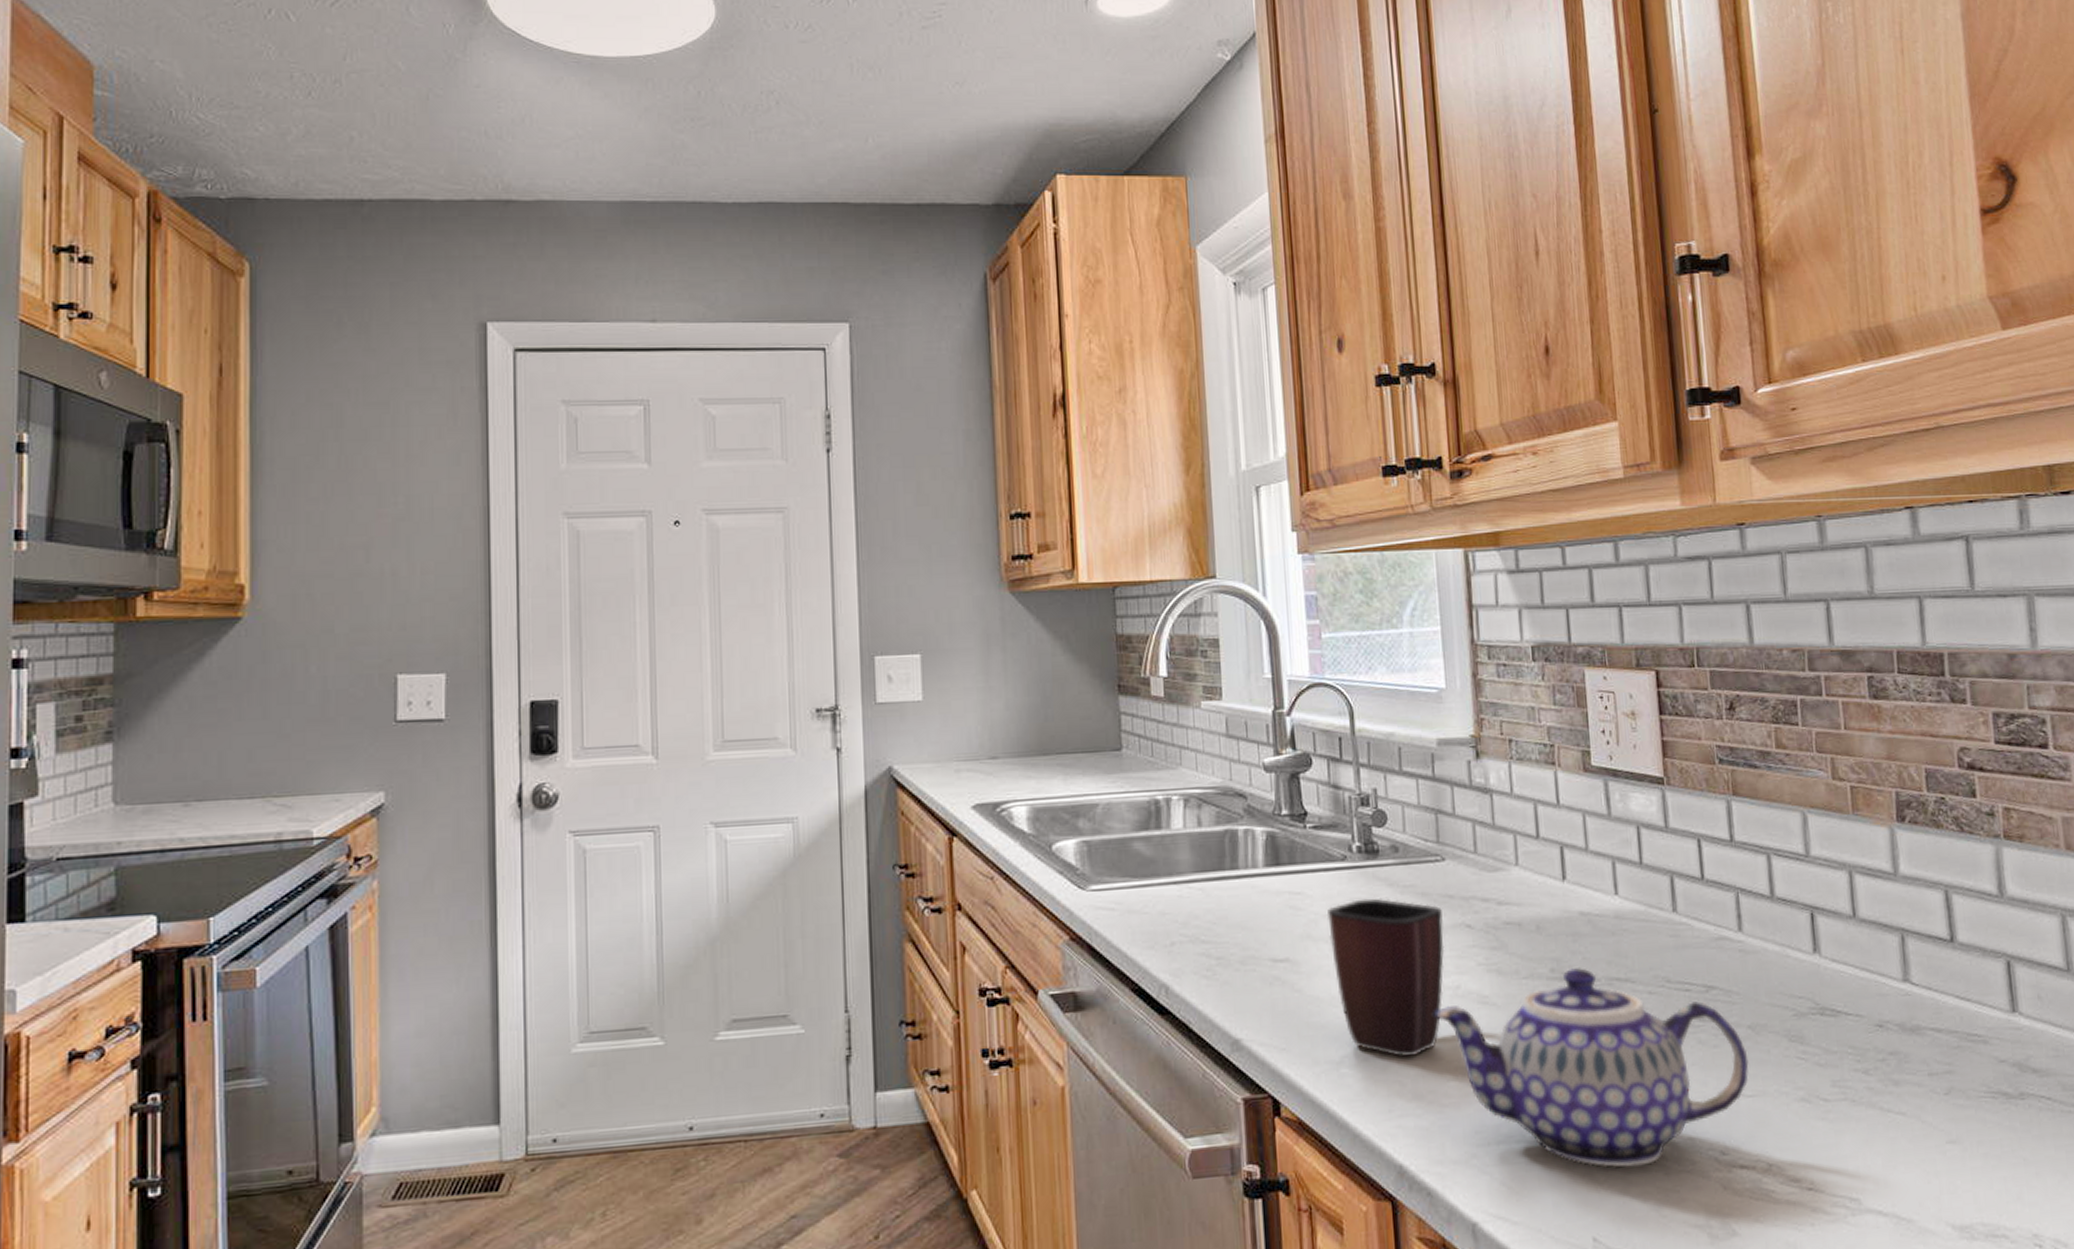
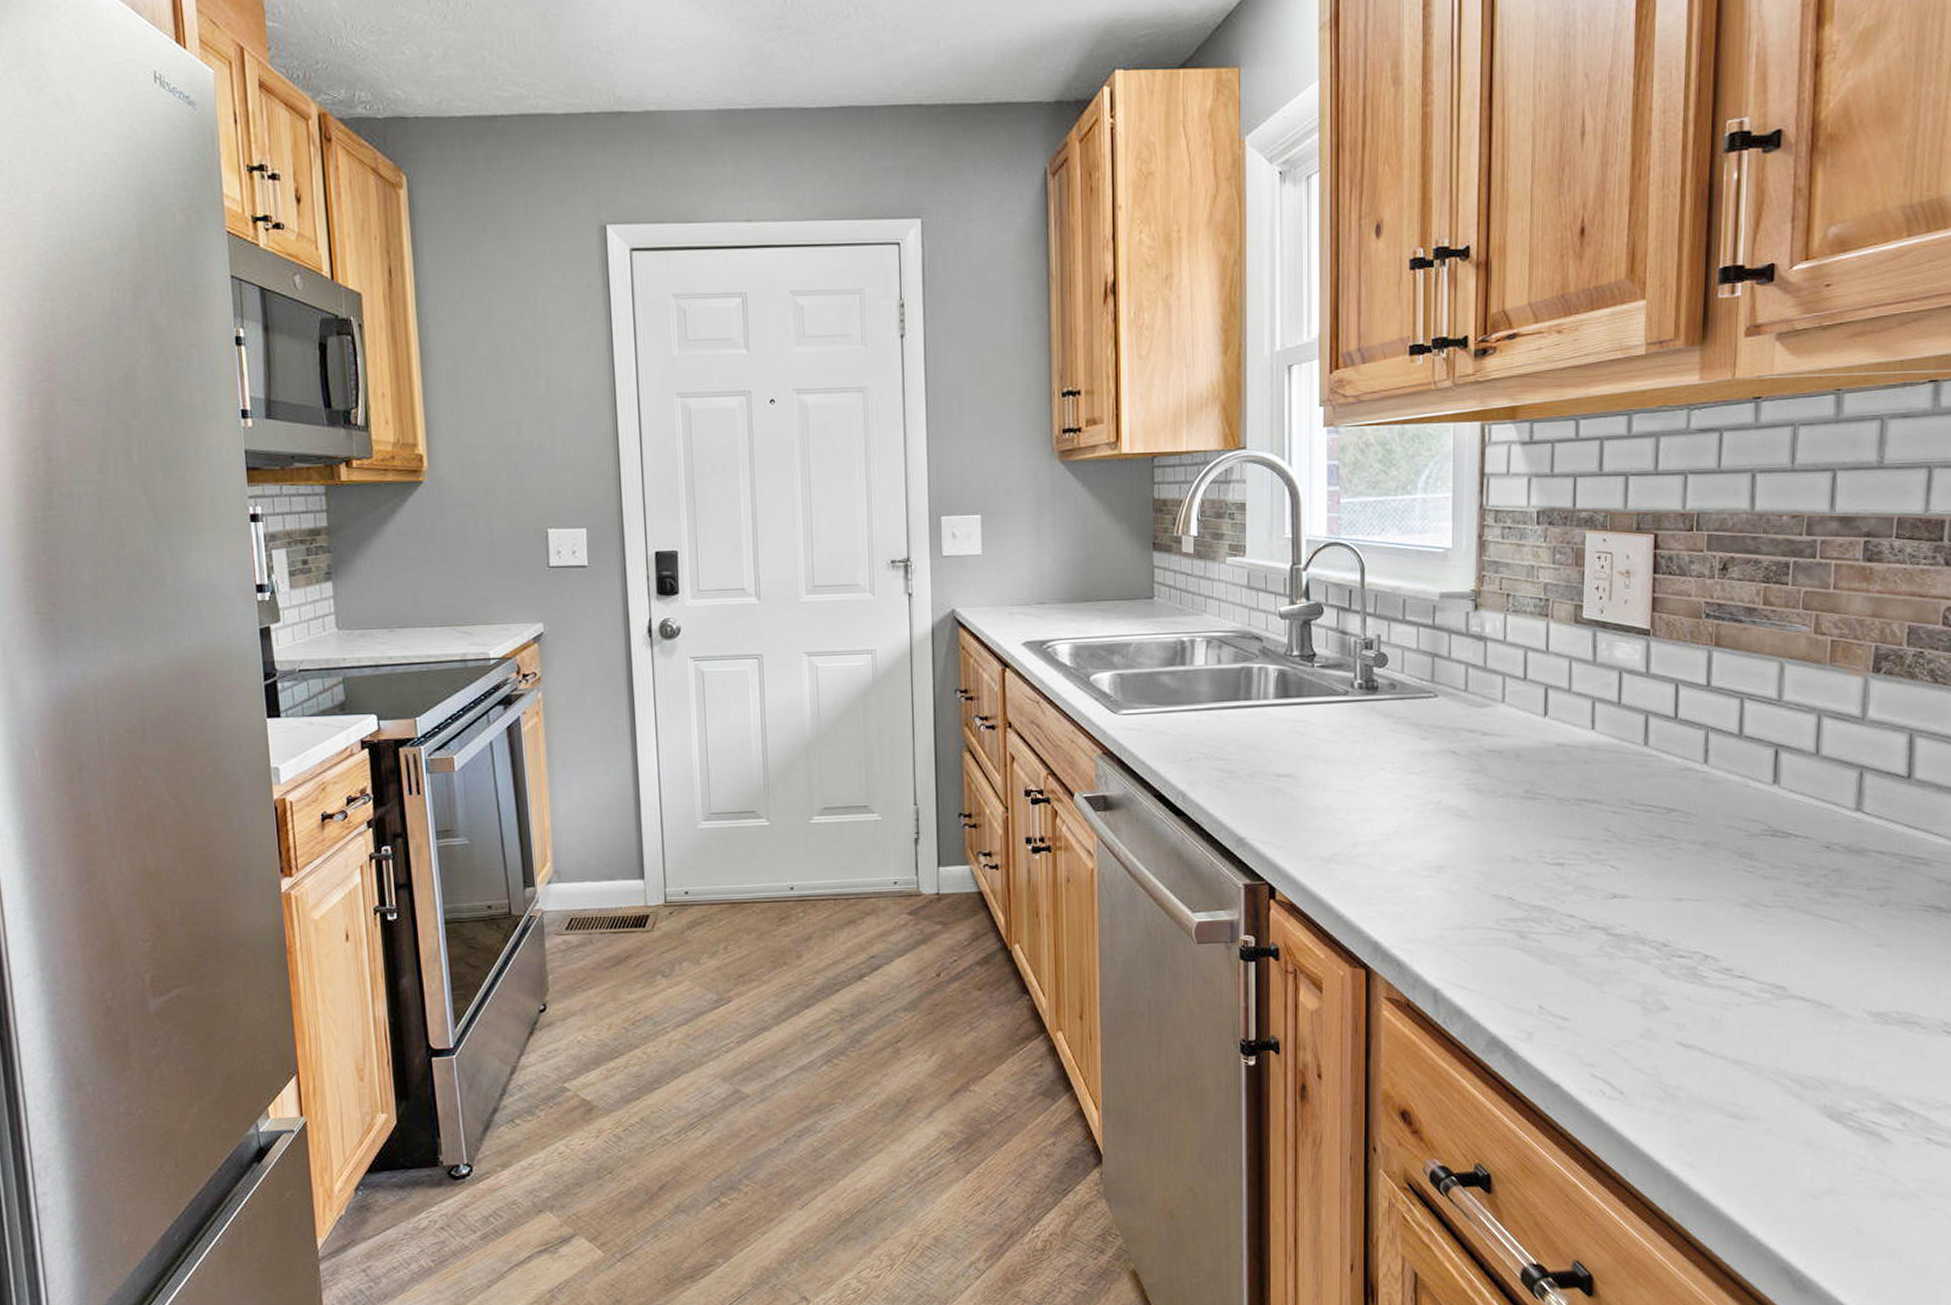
mug: present [1326,897,1445,1058] -> none [1327,726,1431,858]
teapot: present [1433,968,1749,1168] -> none [1415,790,1699,952]

